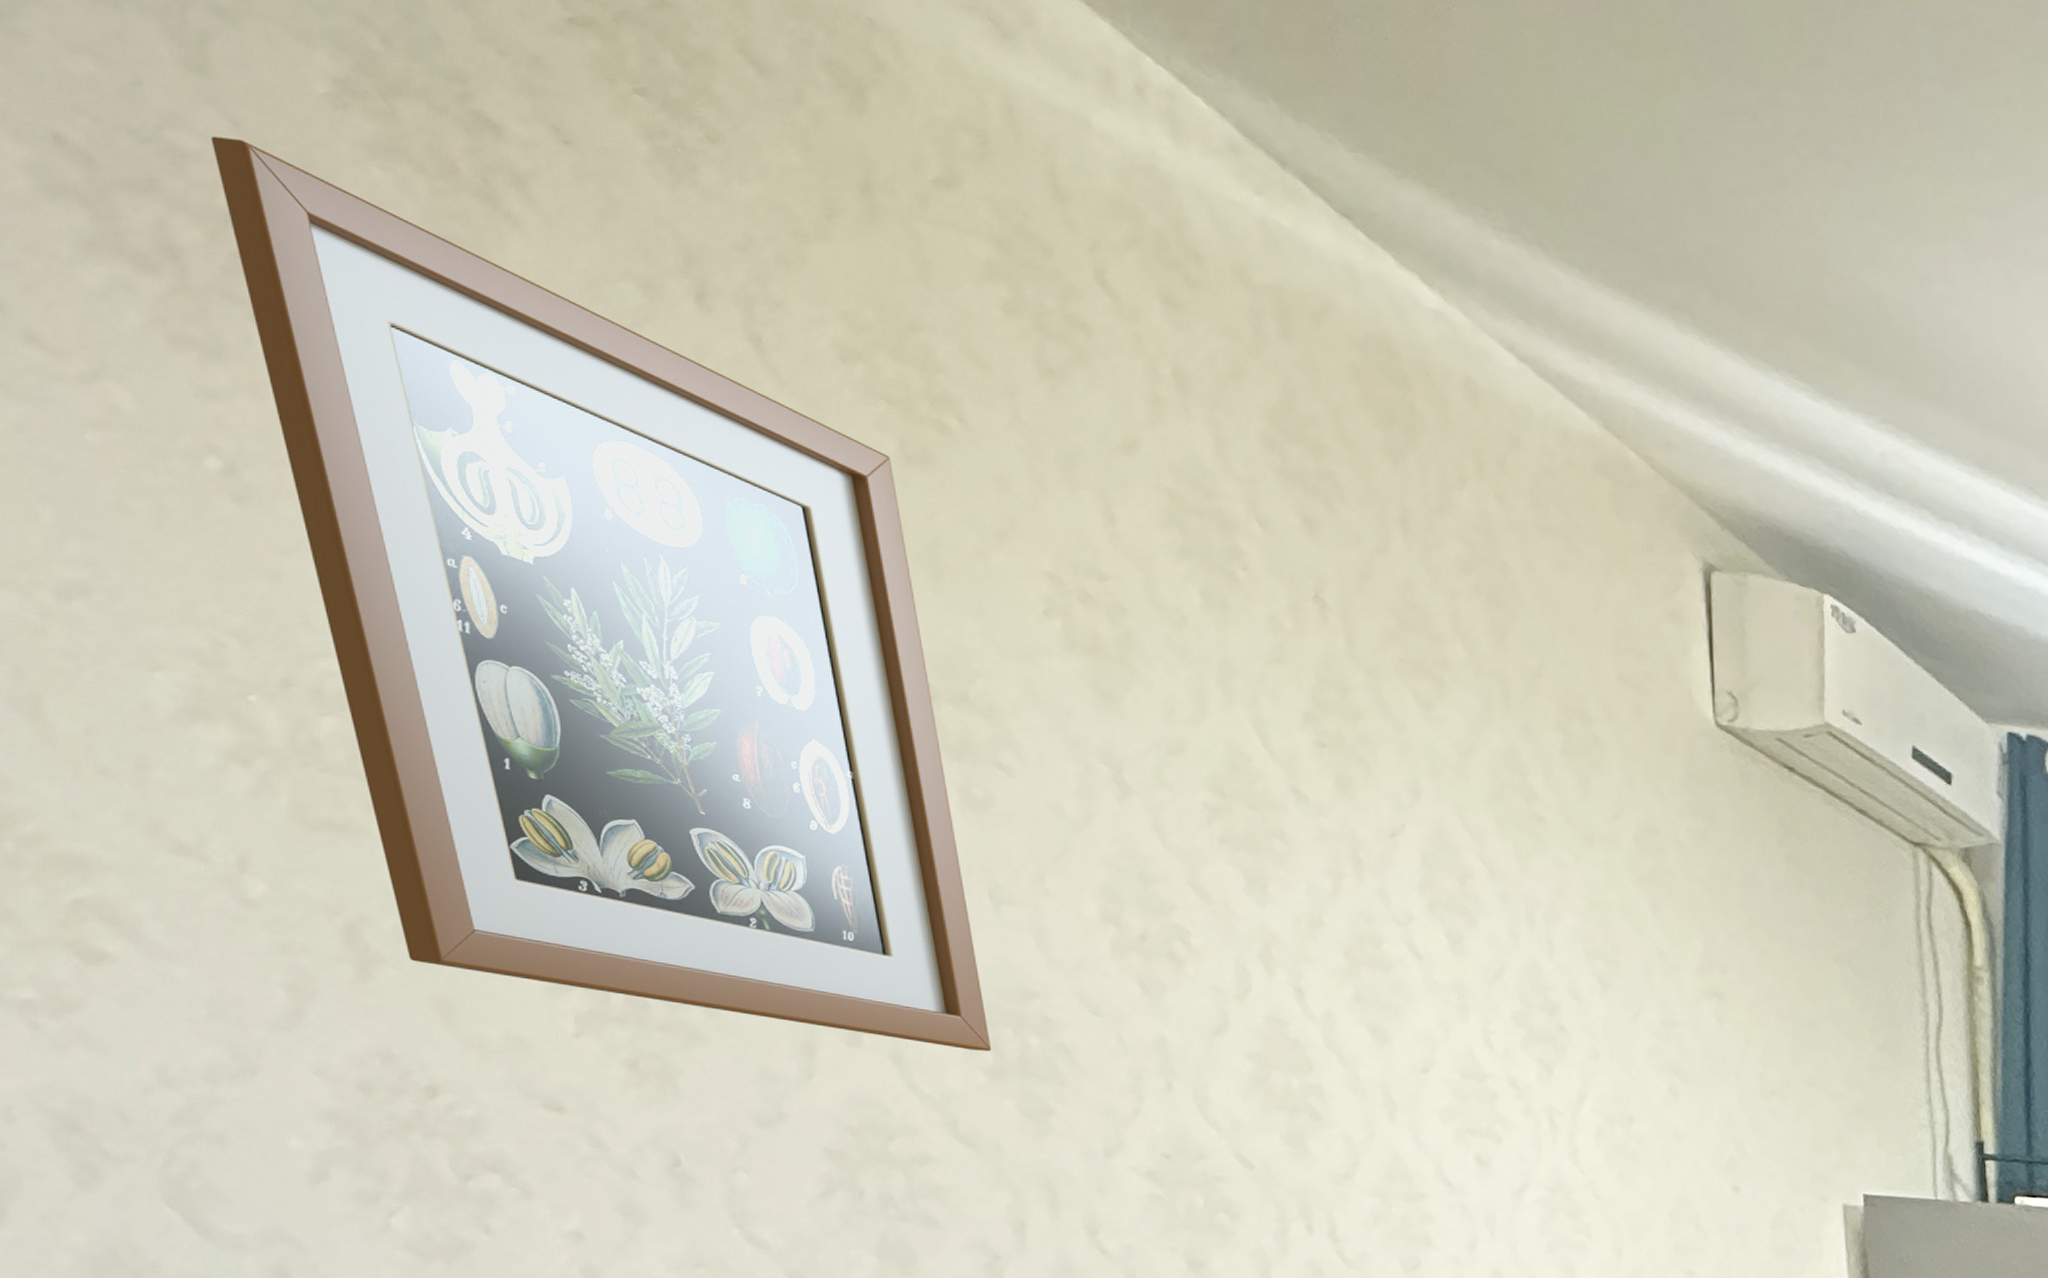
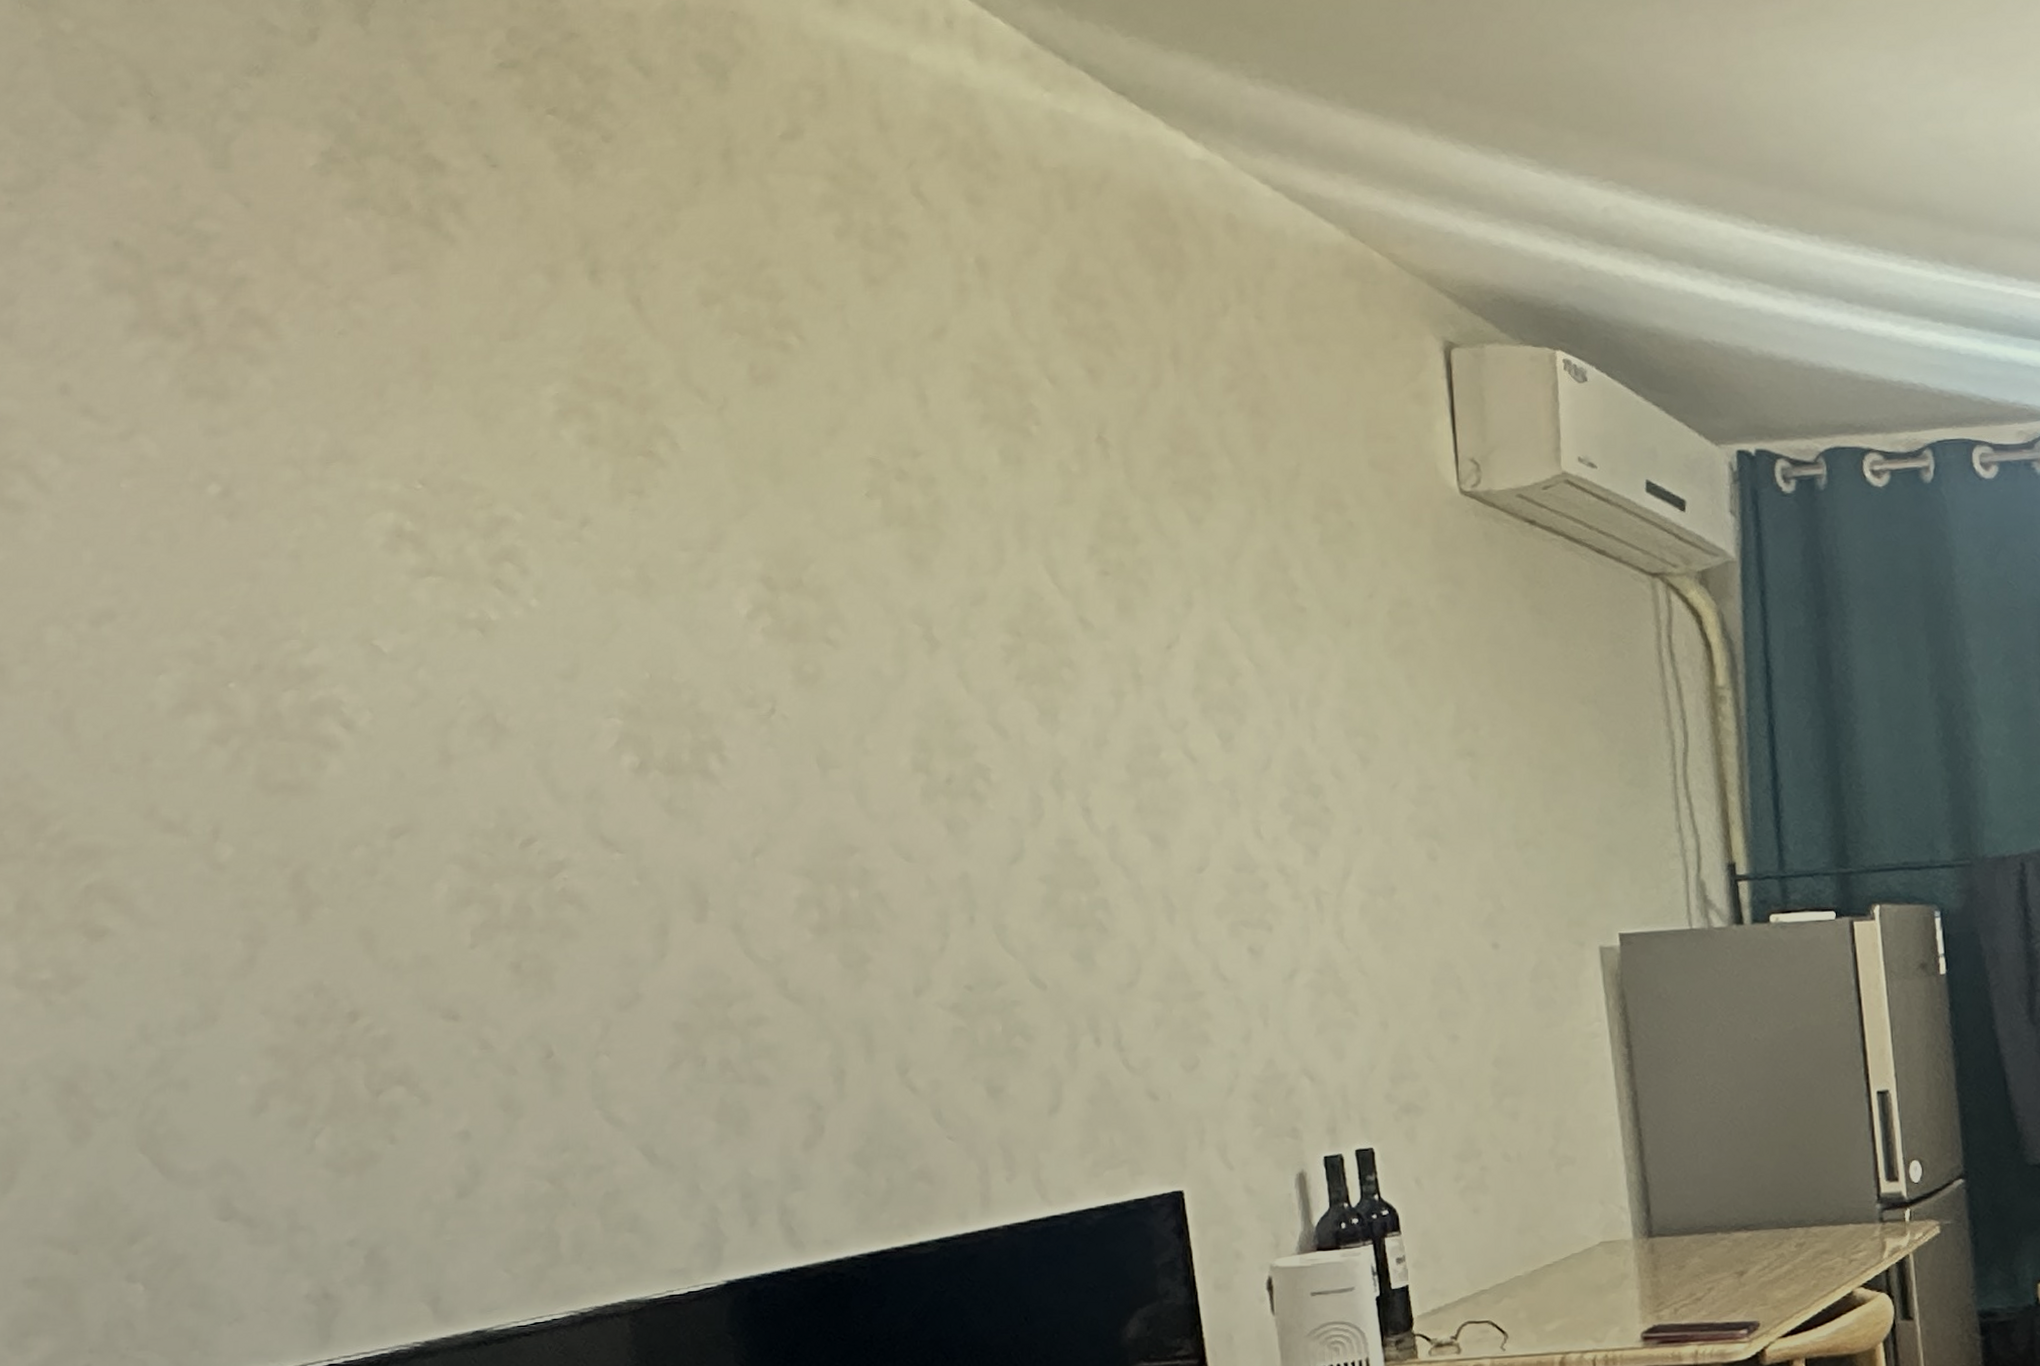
wall art: present [210,136,991,1052] -> none [227,217,817,911]

